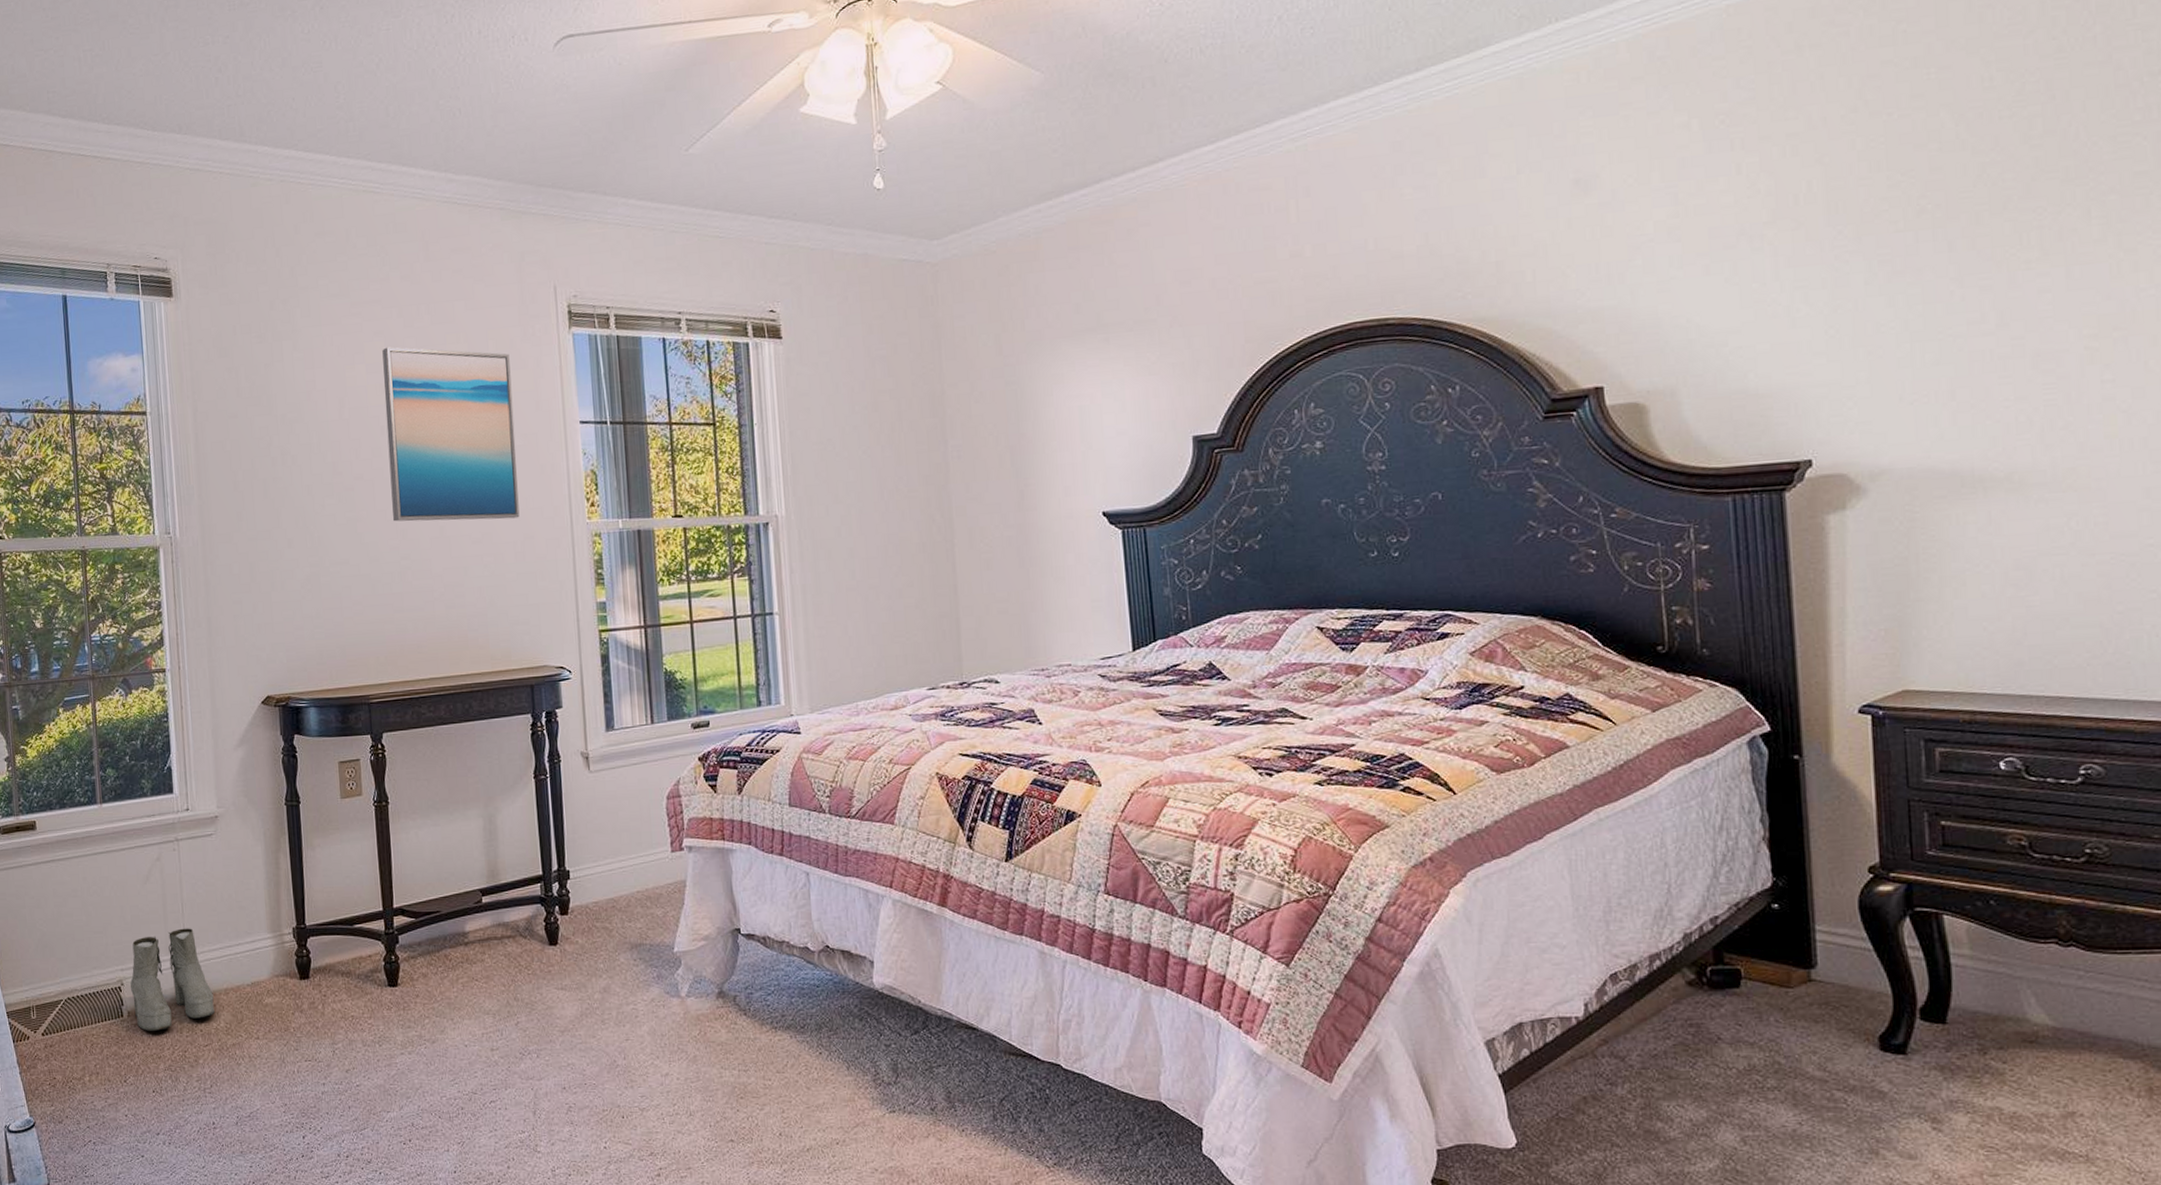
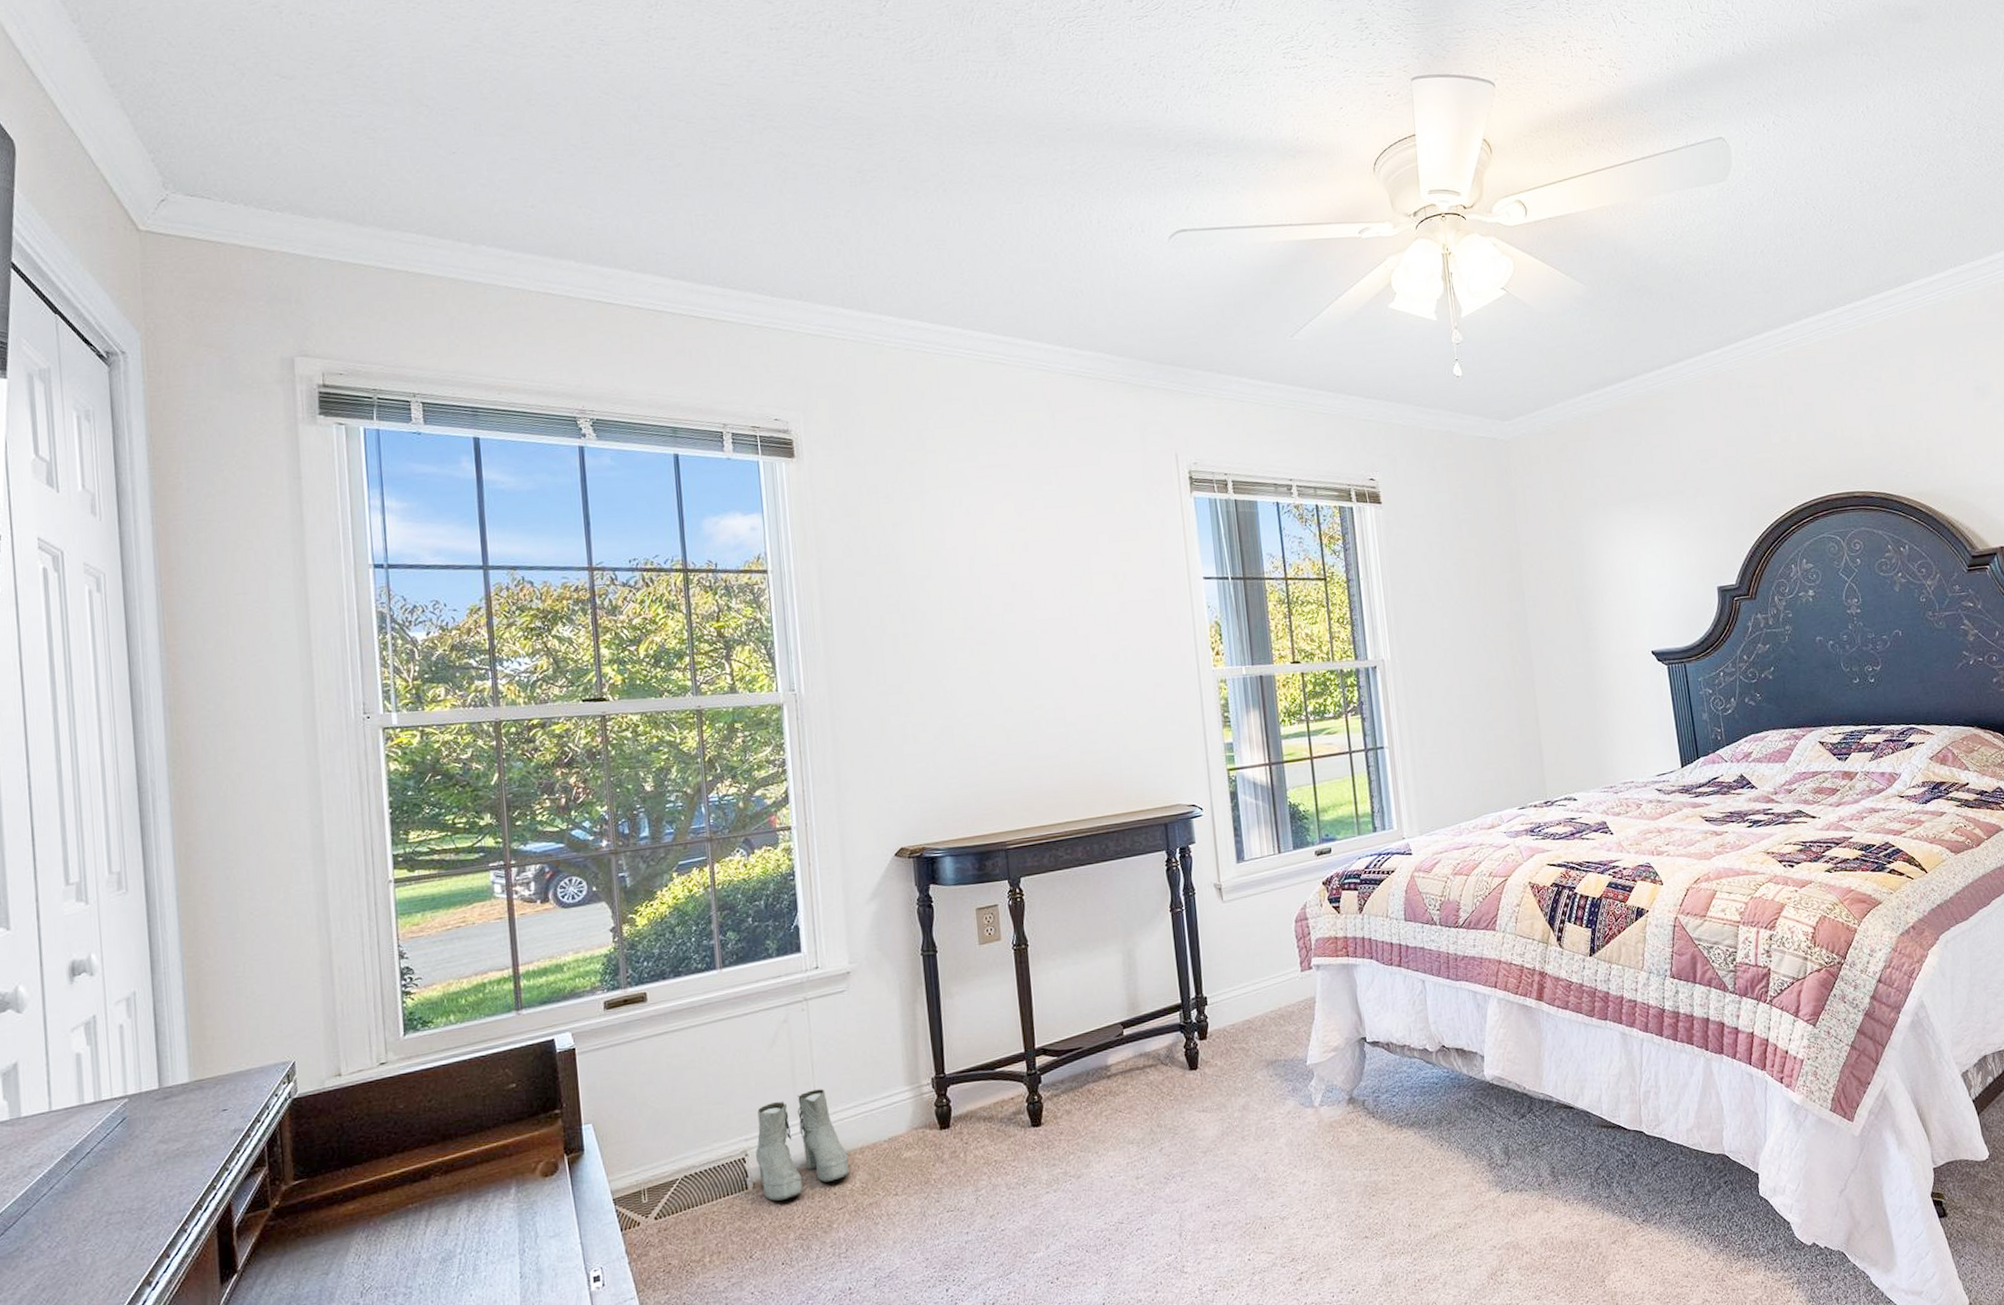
wall art: present [382,347,520,522] -> none [1012,508,1149,674]

